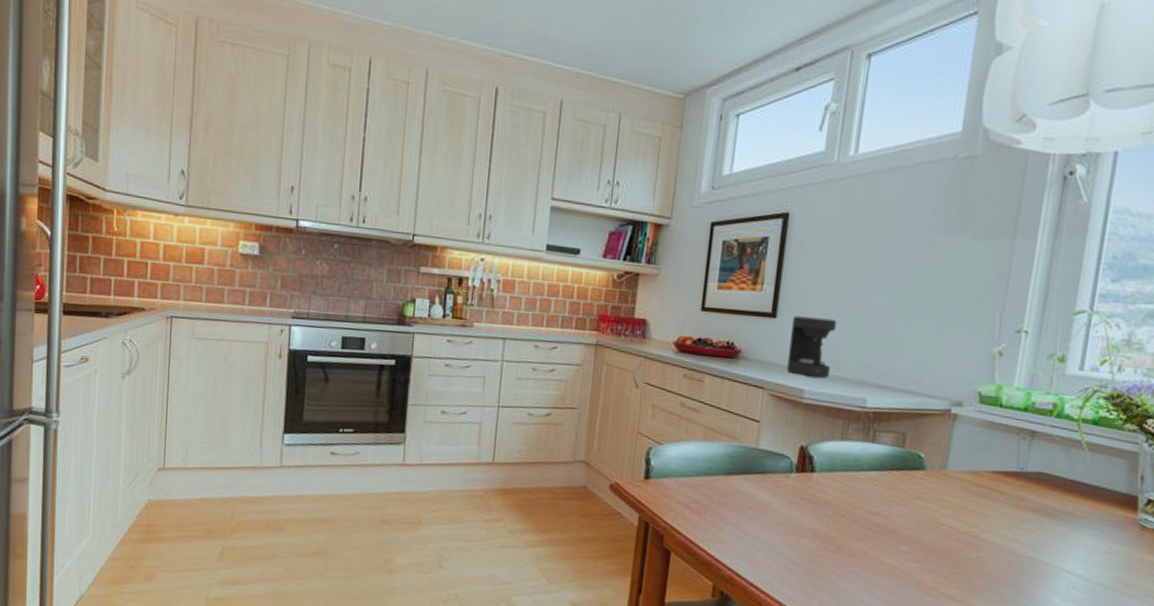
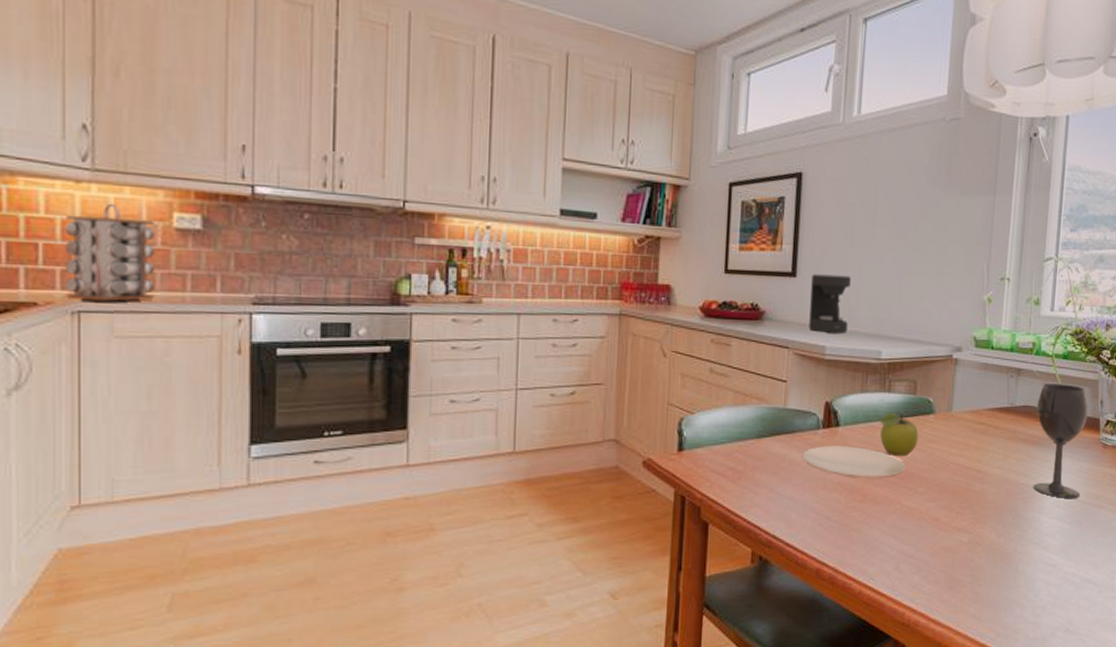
spice rack: none [164,232,226,312] -> present [64,203,155,303]
plate: none [772,490,888,532] -> present [802,446,906,478]
fruit: none [860,463,905,512] -> present [880,412,919,457]
wine glass: none [1044,450,1124,583] -> present [1033,384,1088,498]

